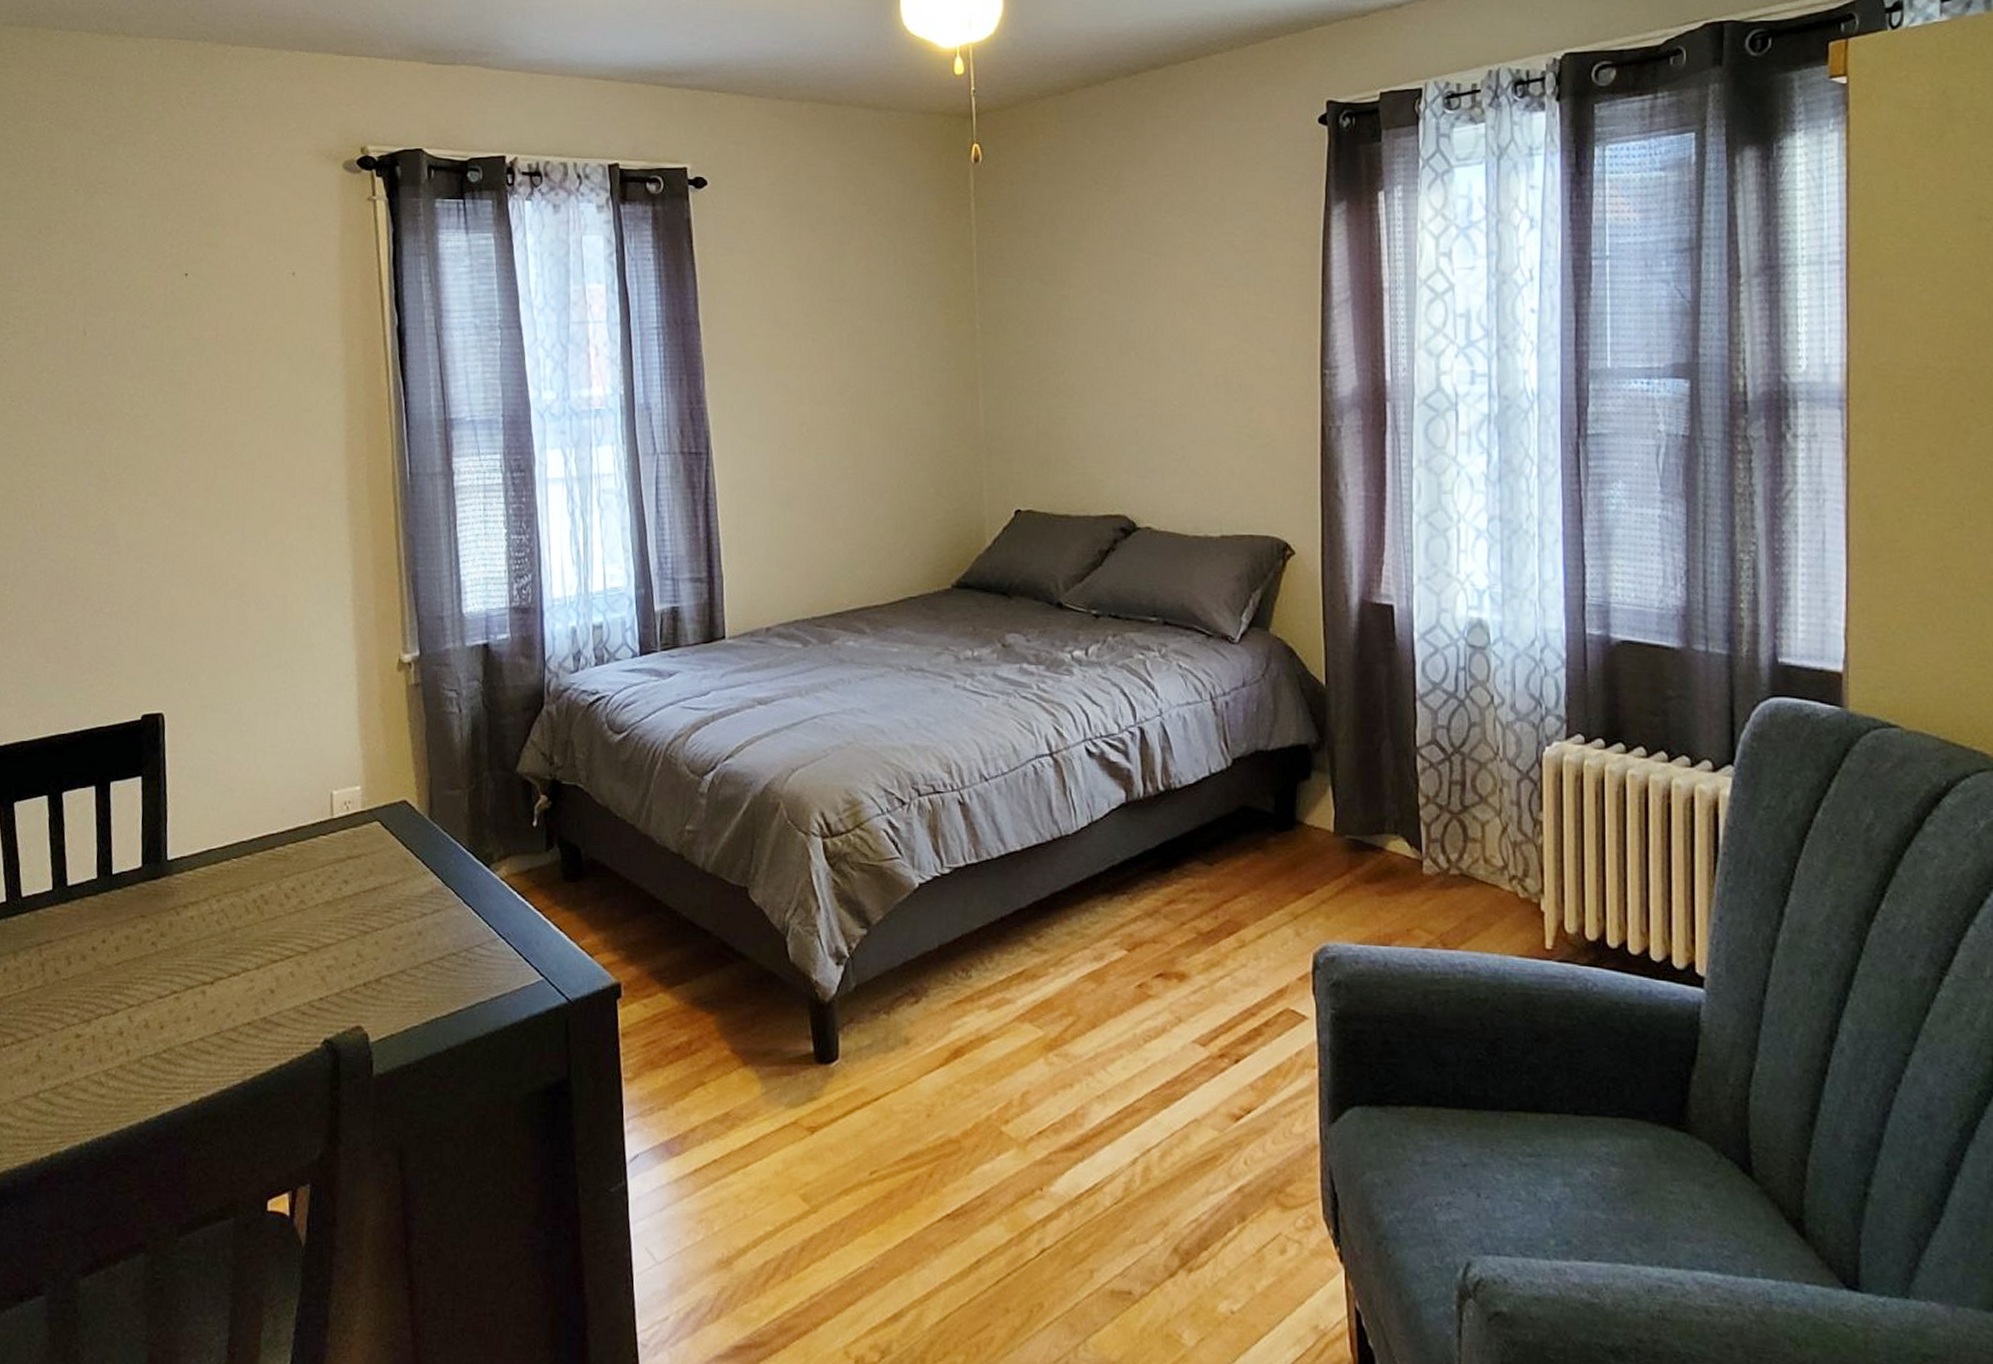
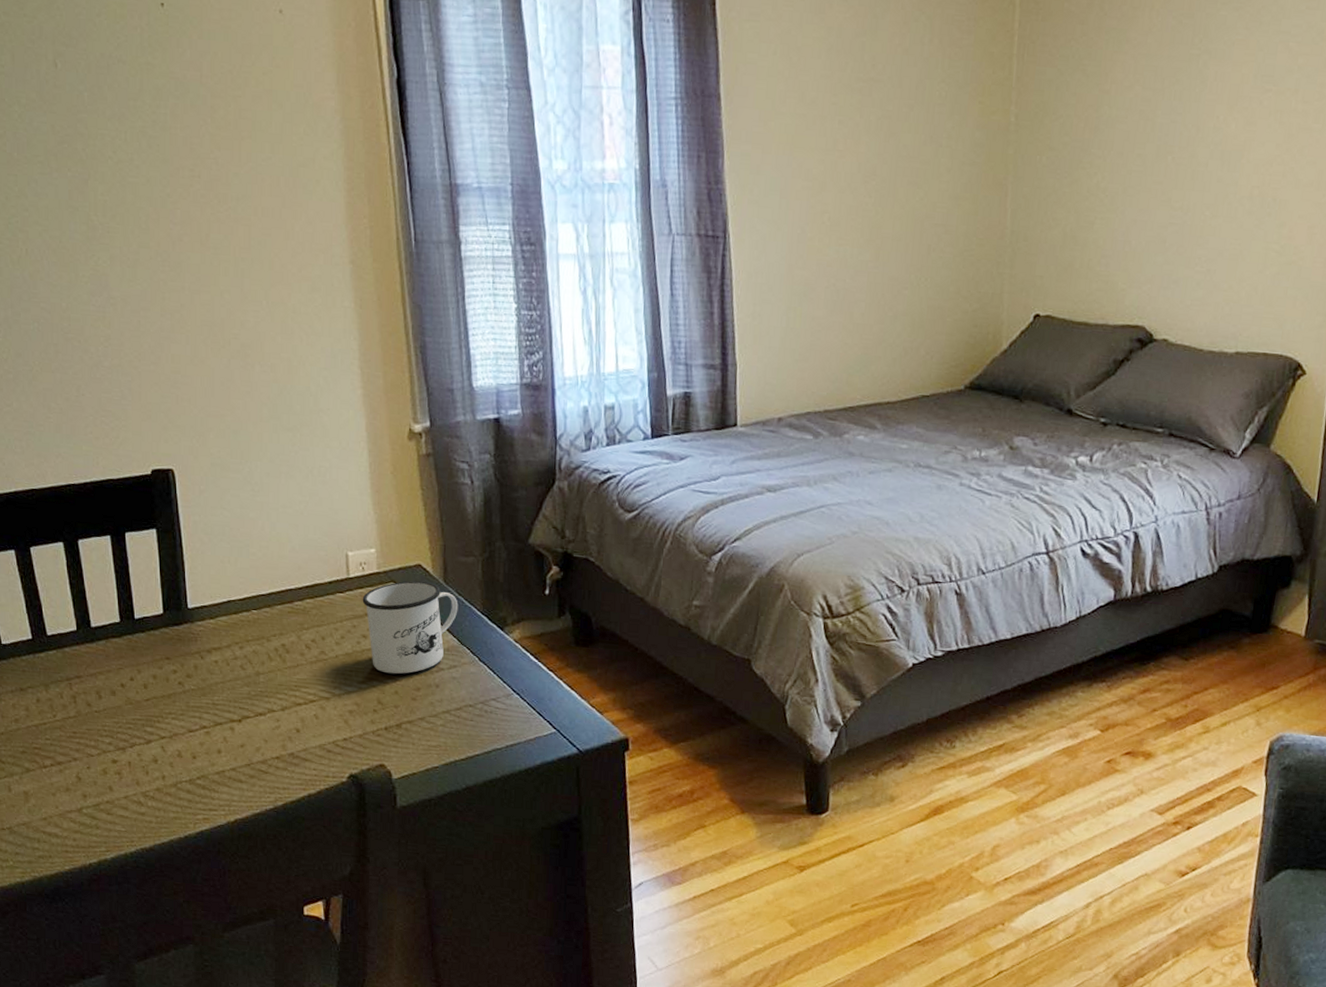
mug: none [345,818,444,922] -> present [362,581,458,674]

